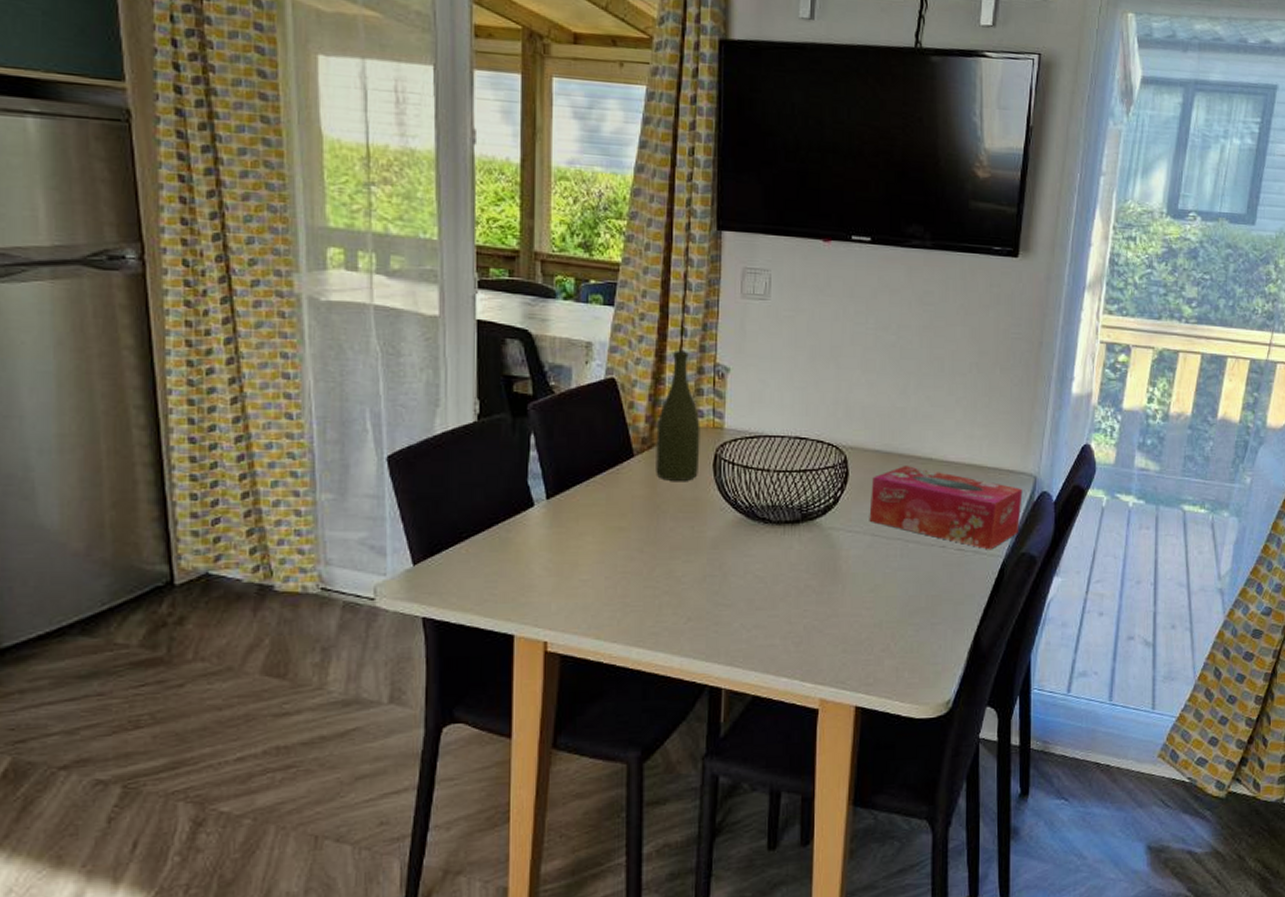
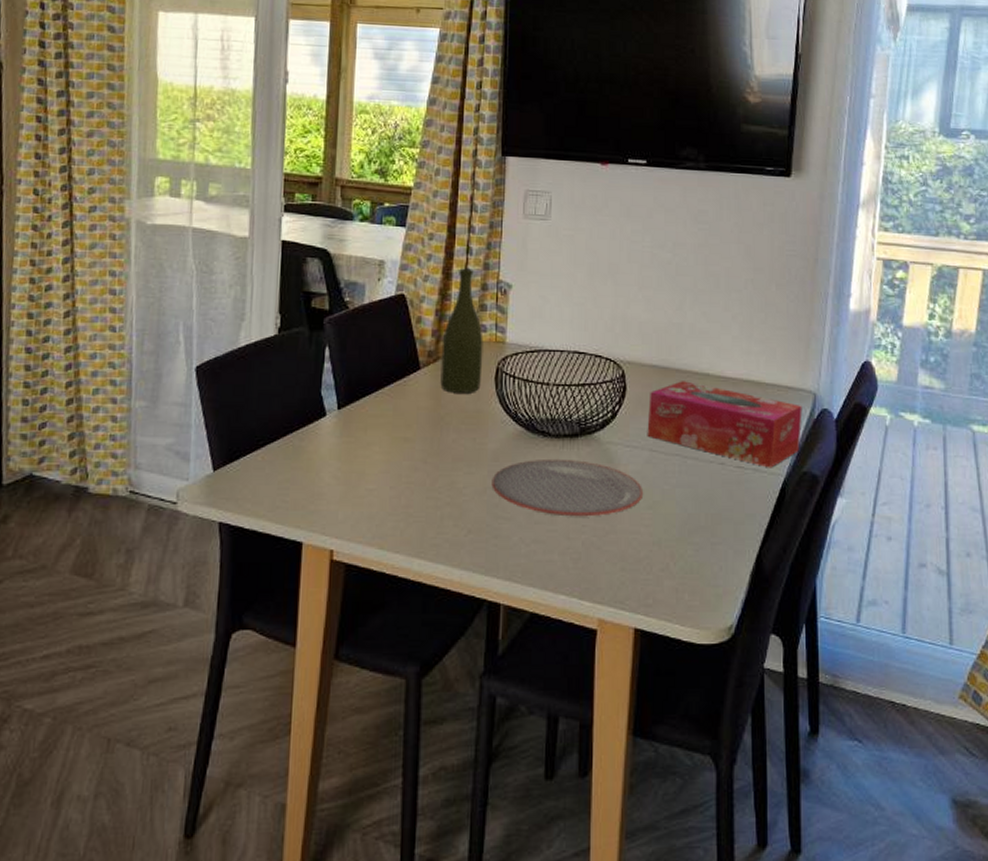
plate: none [711,545,866,602] -> present [491,458,644,517]

